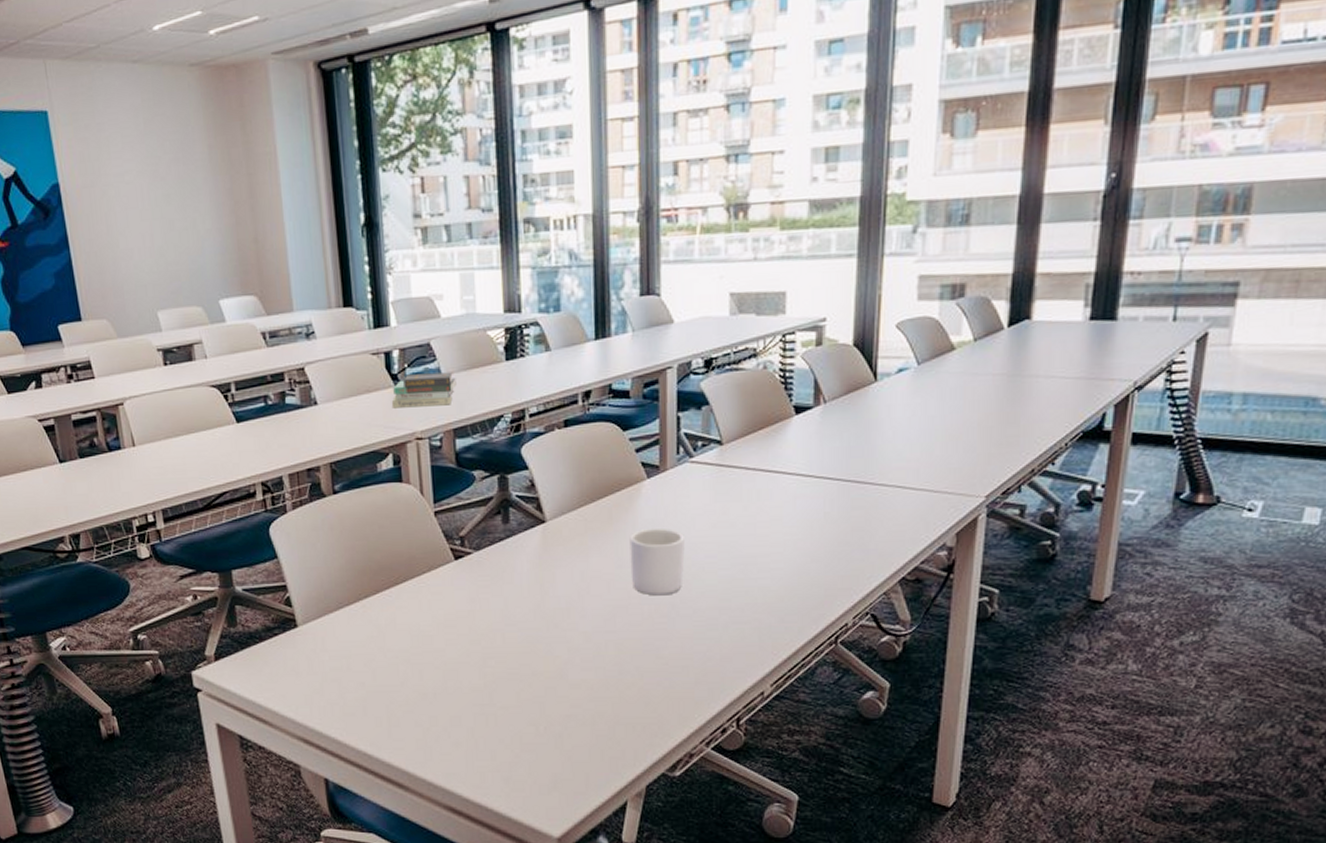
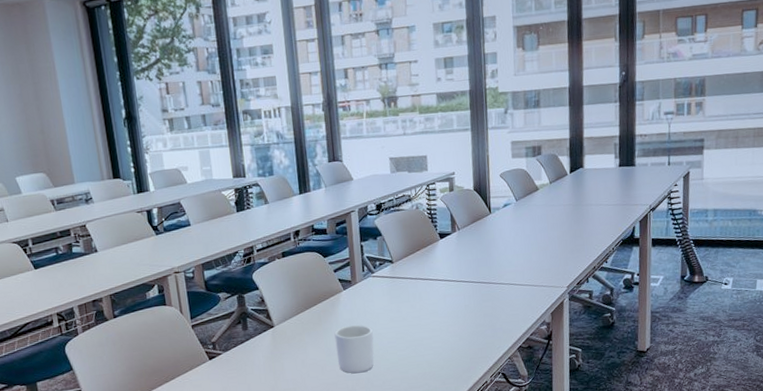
books: present [392,372,457,408] -> none [155,222,202,251]

